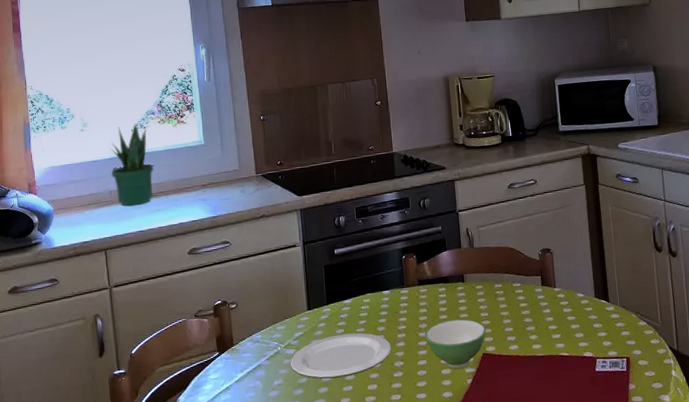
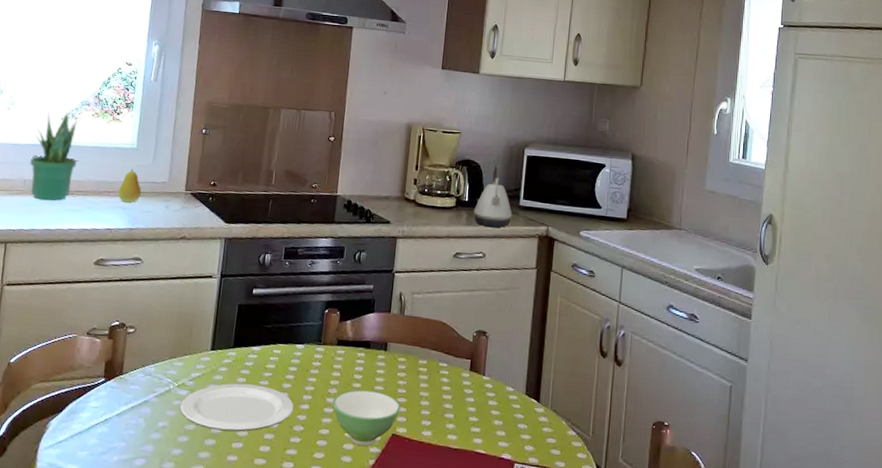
fruit: none [196,164,218,194] -> present [118,169,142,203]
kettle: none [518,97,555,156] -> present [473,164,512,228]

